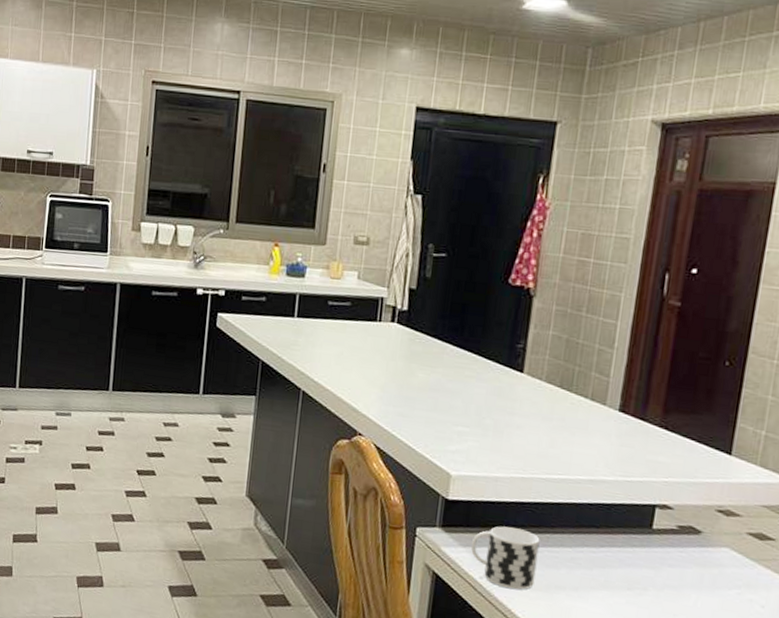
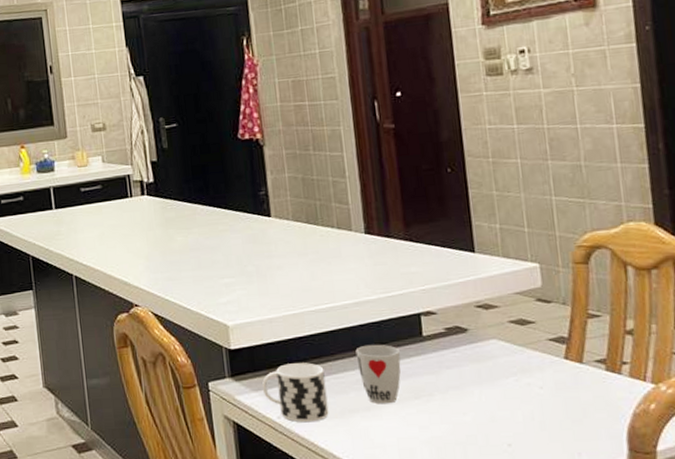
cup: none [576,525,624,589] -> present [355,344,401,404]

